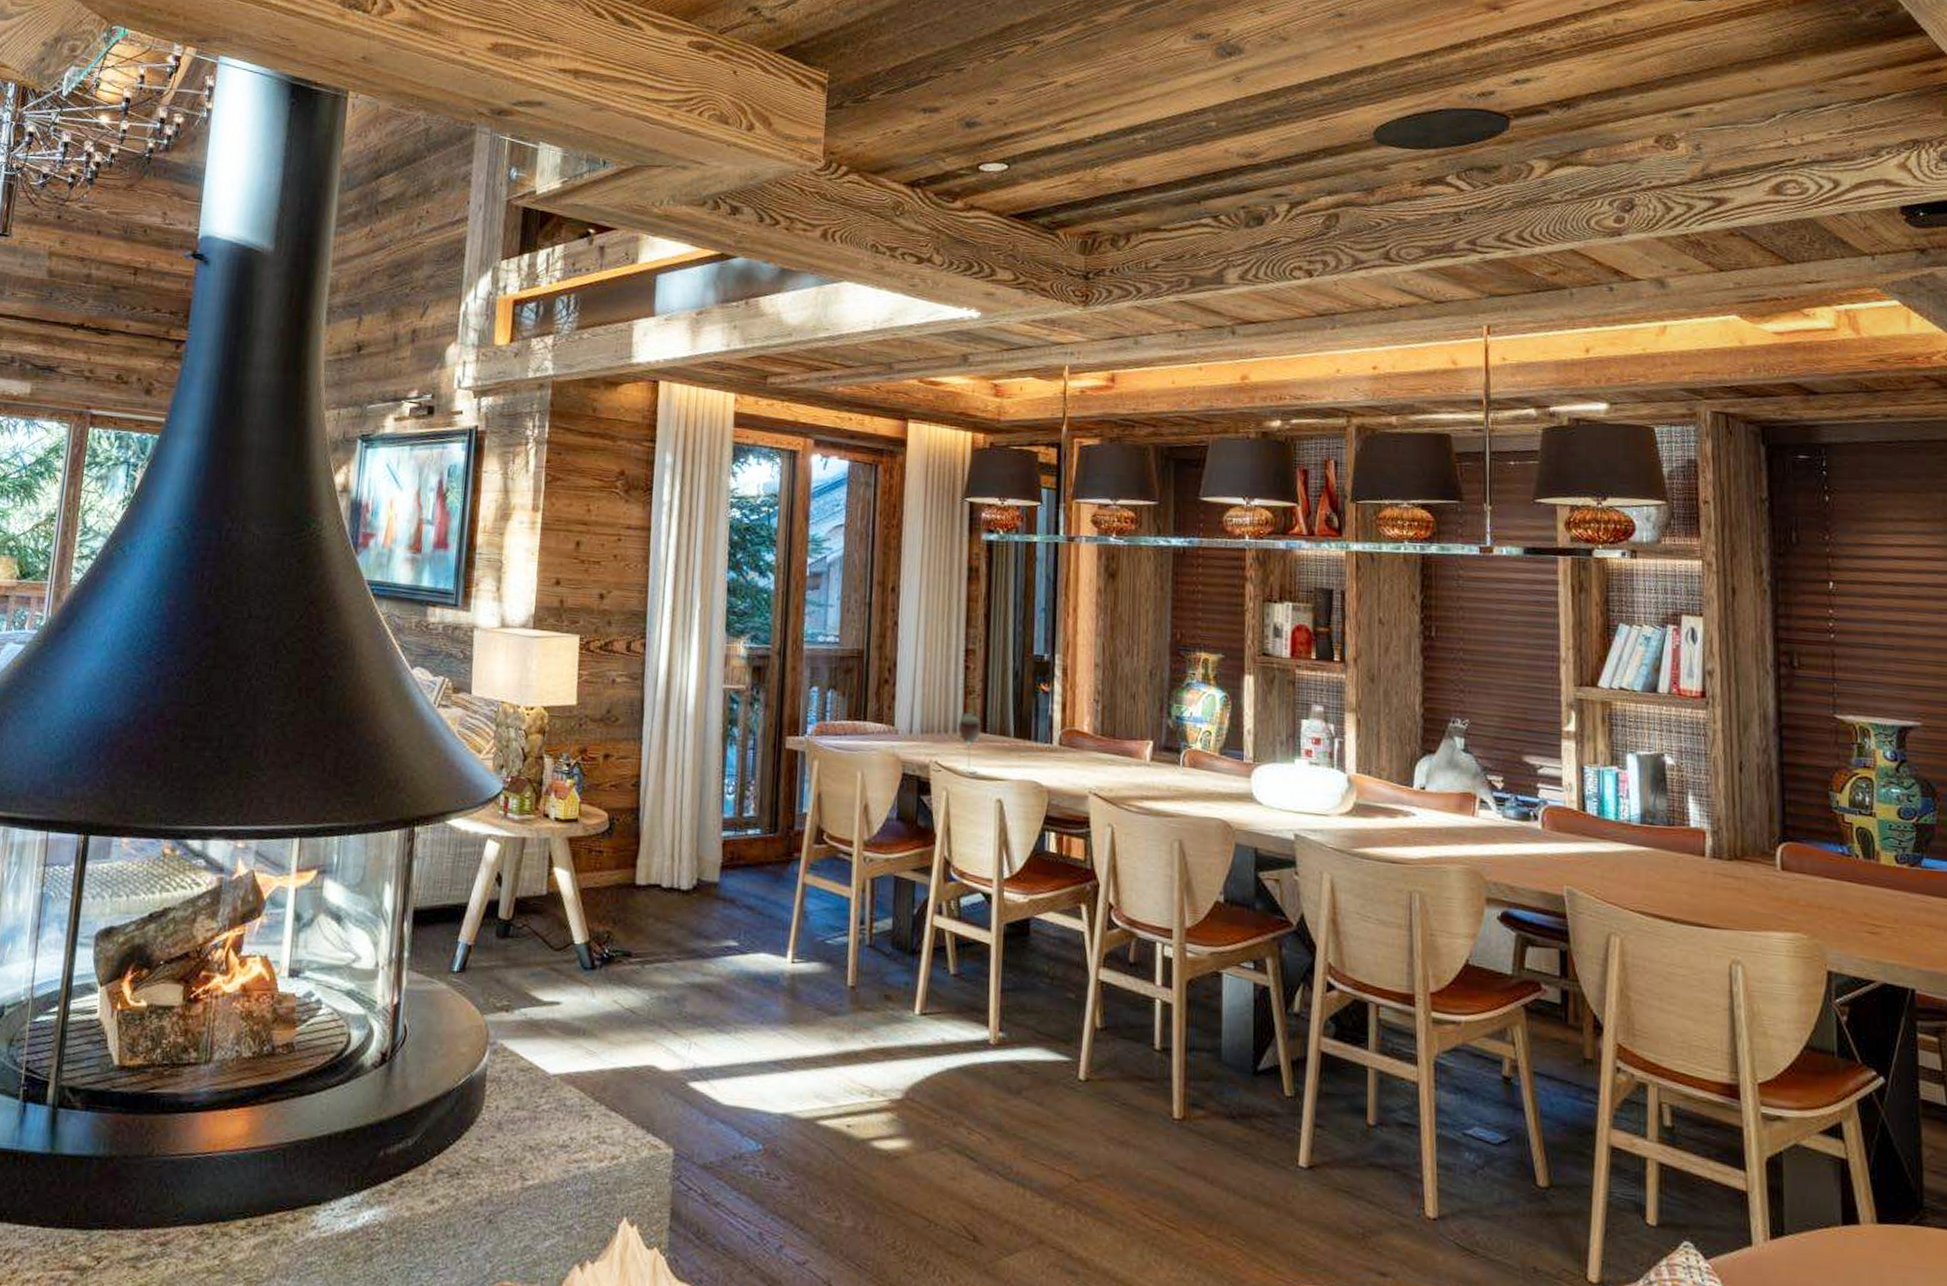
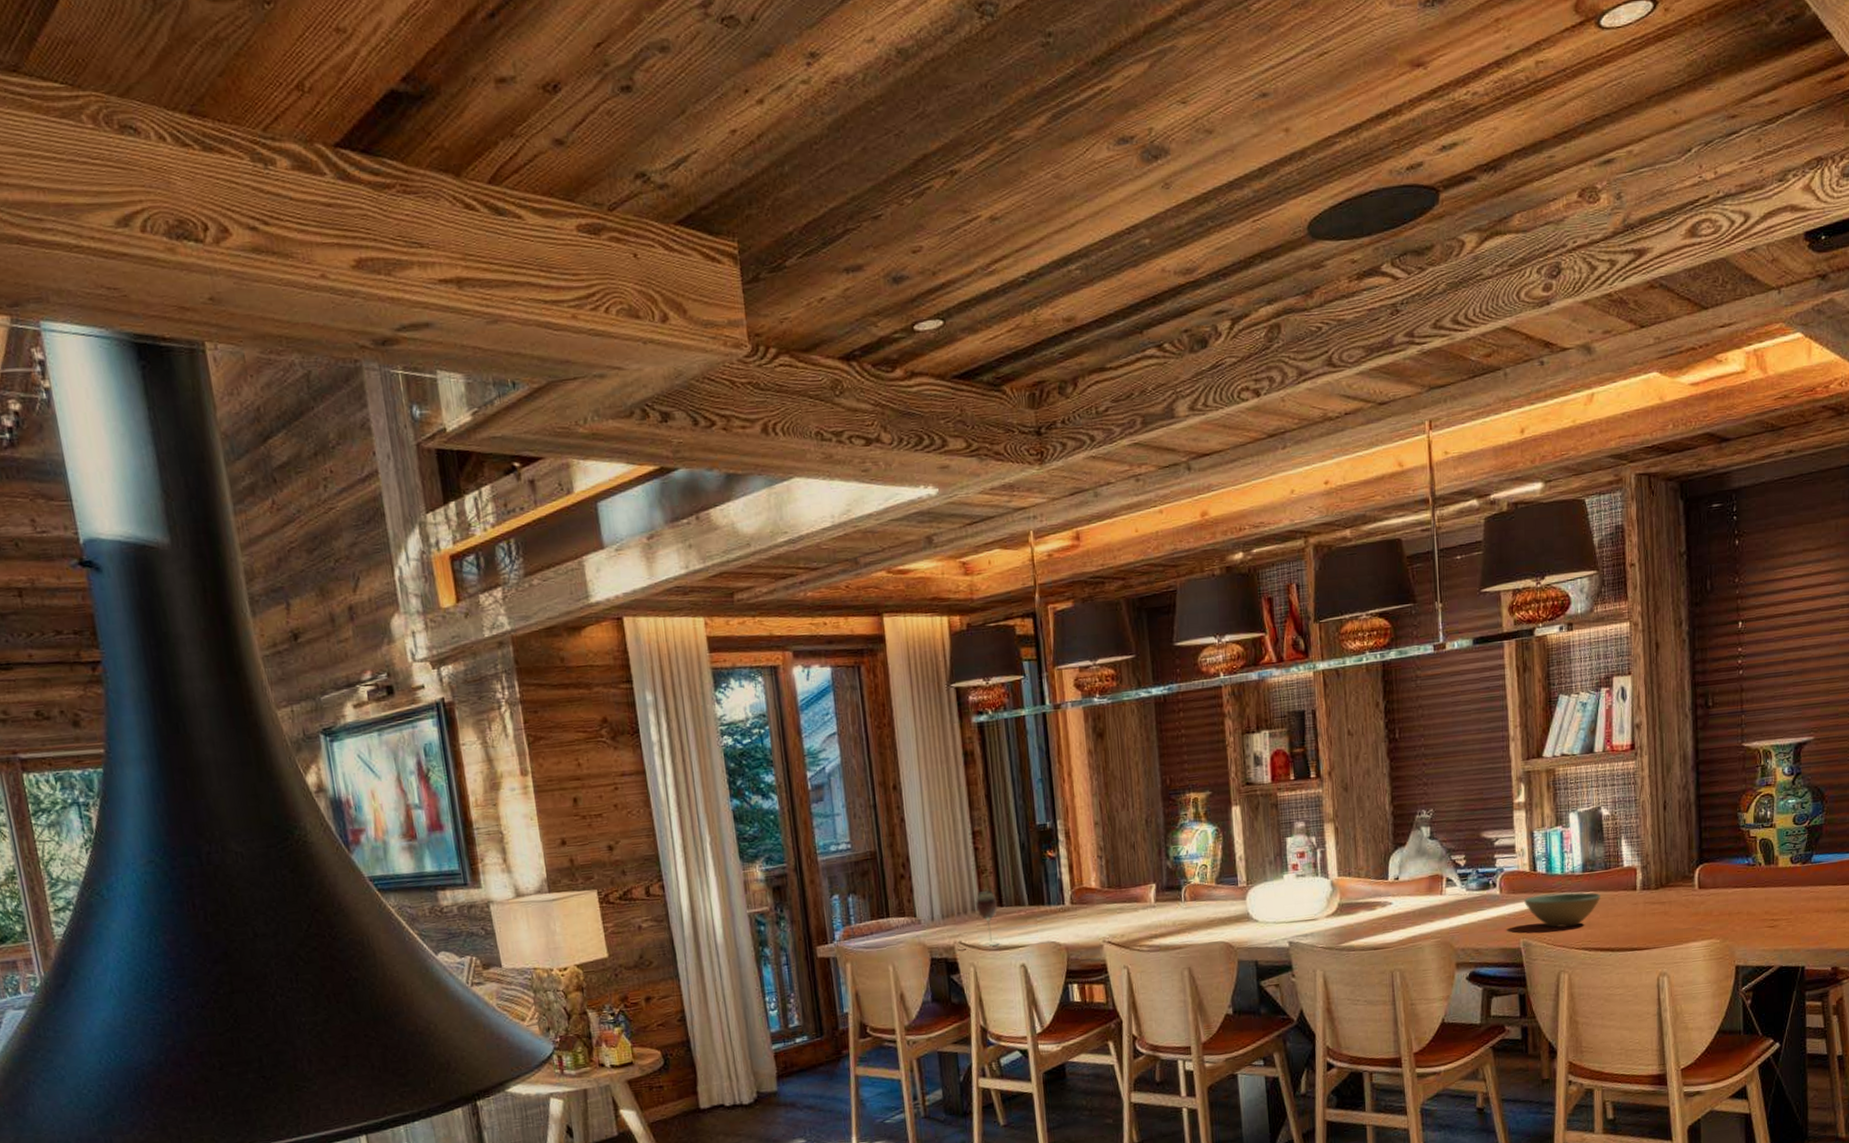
bowl: none [1570,838,1661,883] -> present [1524,892,1600,928]

